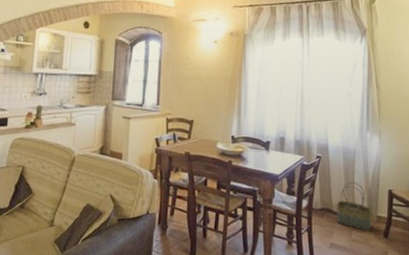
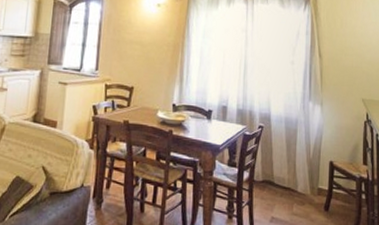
basket: present [336,181,372,231] -> none [277,152,313,204]

